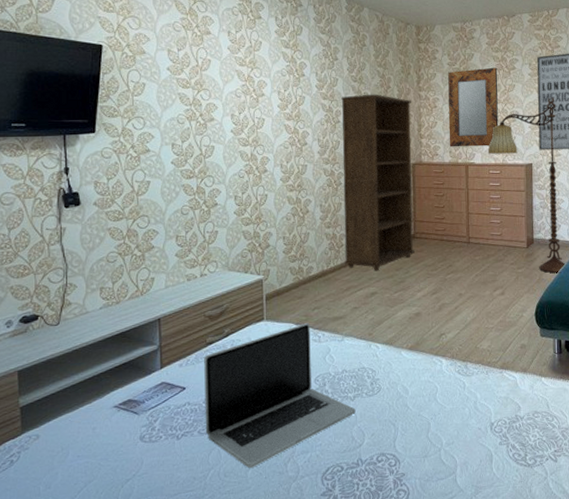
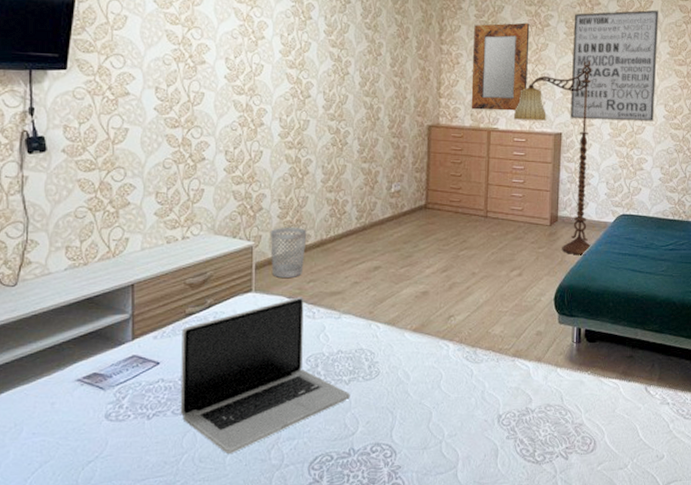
wastebasket: none [277,261,310,307] -> present [269,228,307,278]
bookcase: present [341,94,415,271] -> none [346,44,431,243]

